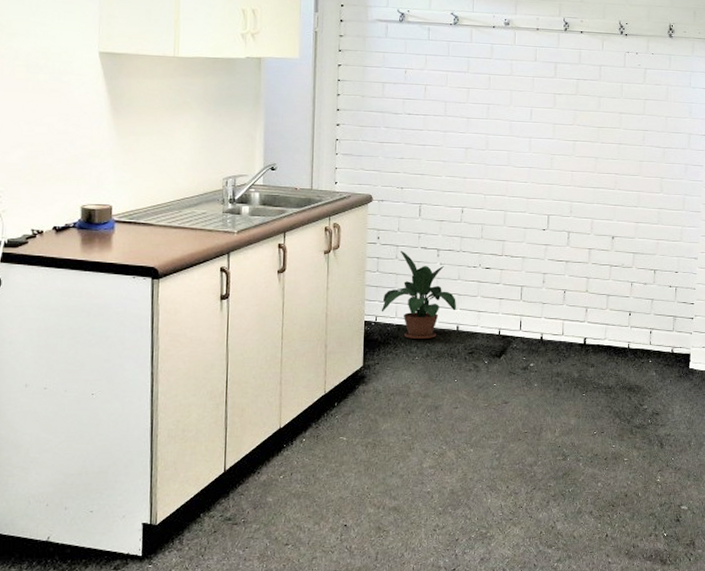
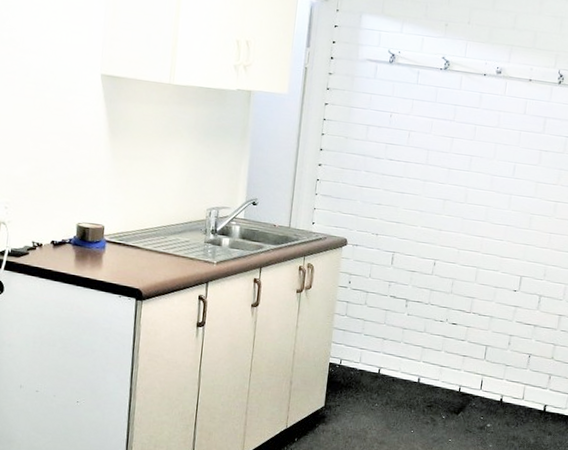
potted plant: present [381,250,456,339] -> none [346,297,420,387]

